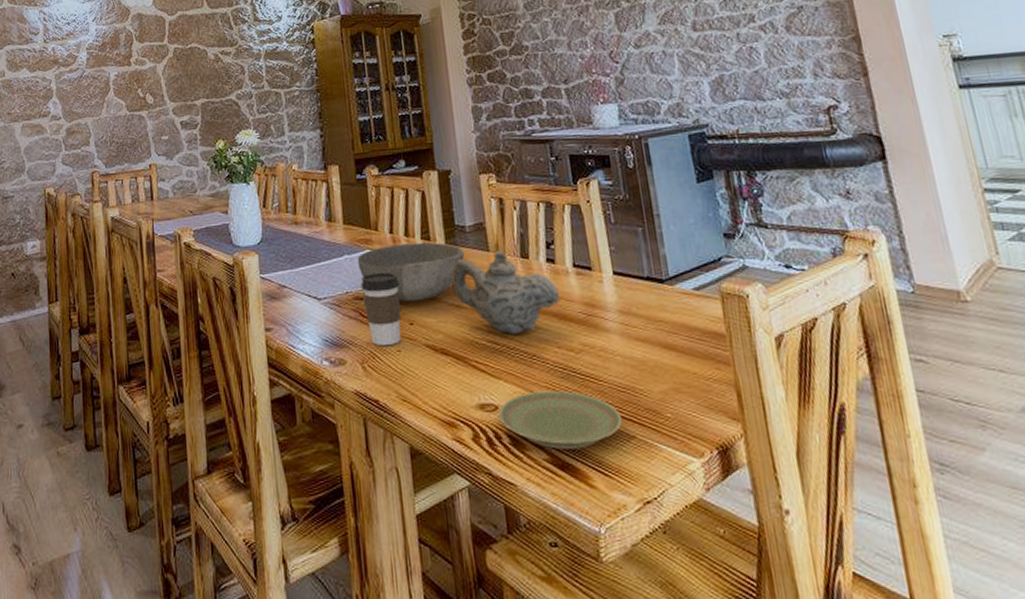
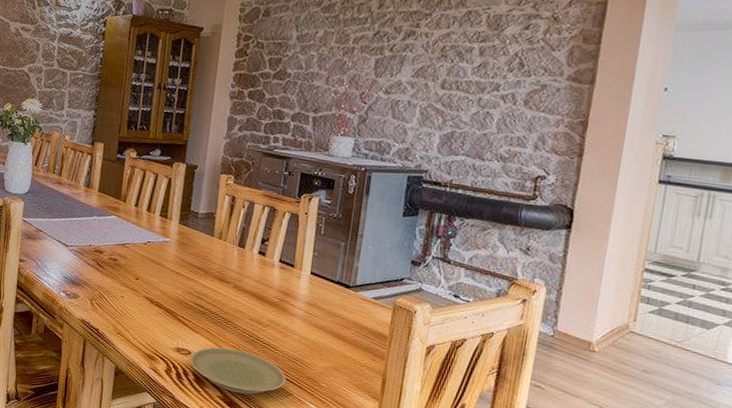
bowl: present [357,242,464,302] -> none [103,215,193,264]
coffee cup: present [361,272,402,346] -> none [102,234,135,292]
teapot: present [452,251,560,336] -> none [176,237,262,304]

